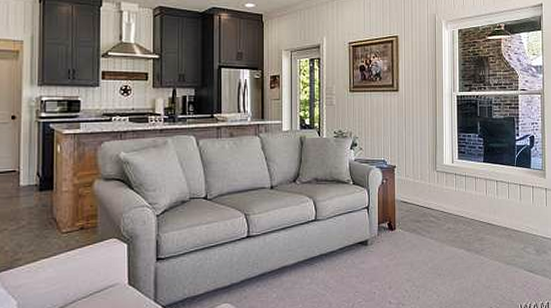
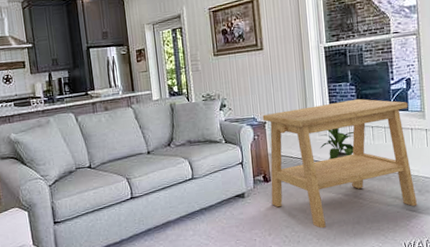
side table: none [392,151,534,285] -> present [262,98,417,229]
house plant: none [444,179,479,212] -> present [317,128,354,160]

